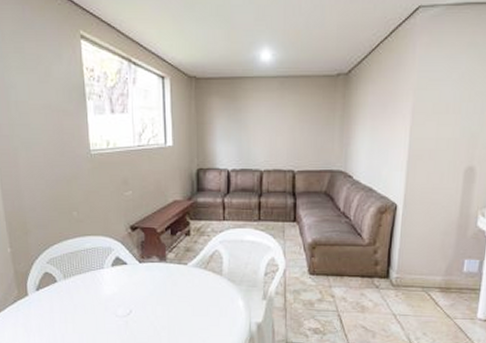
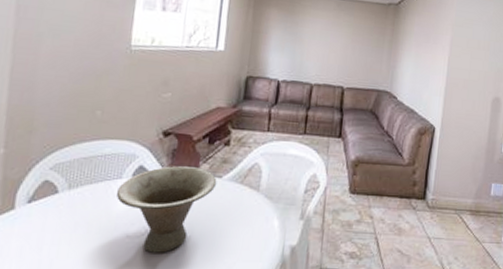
bowl: none [101,256,183,329] -> present [116,166,217,253]

